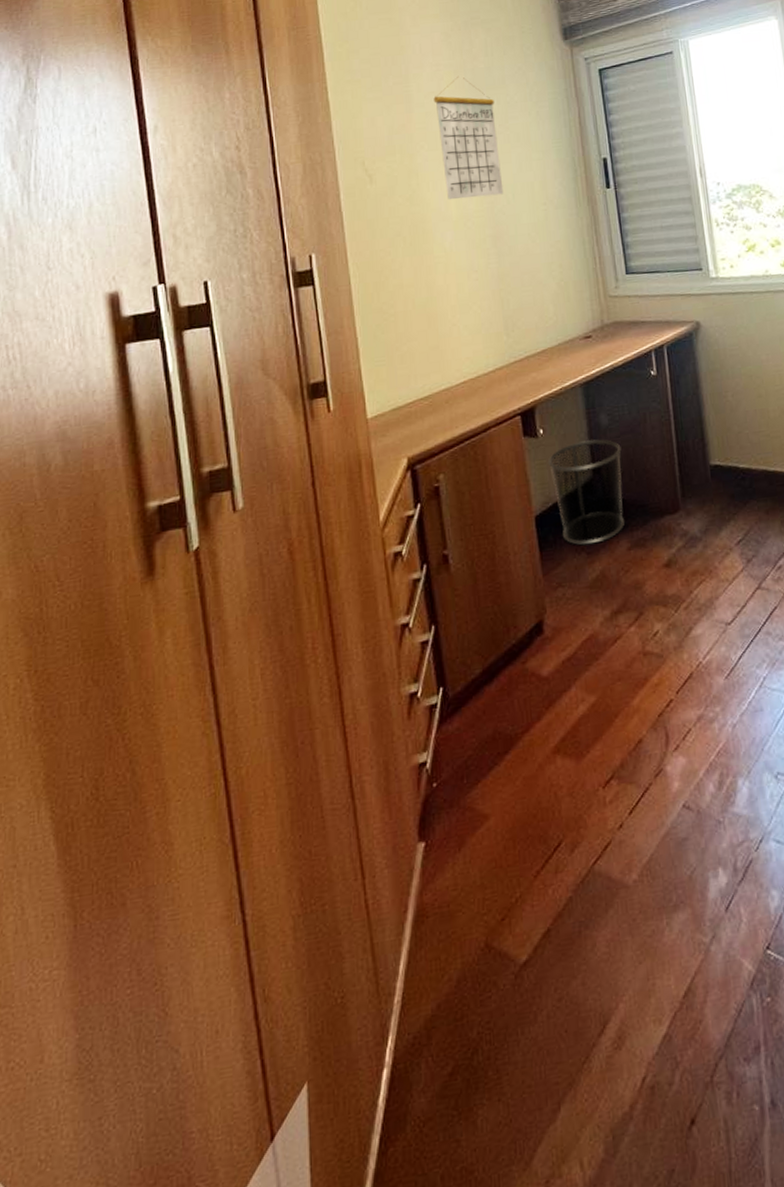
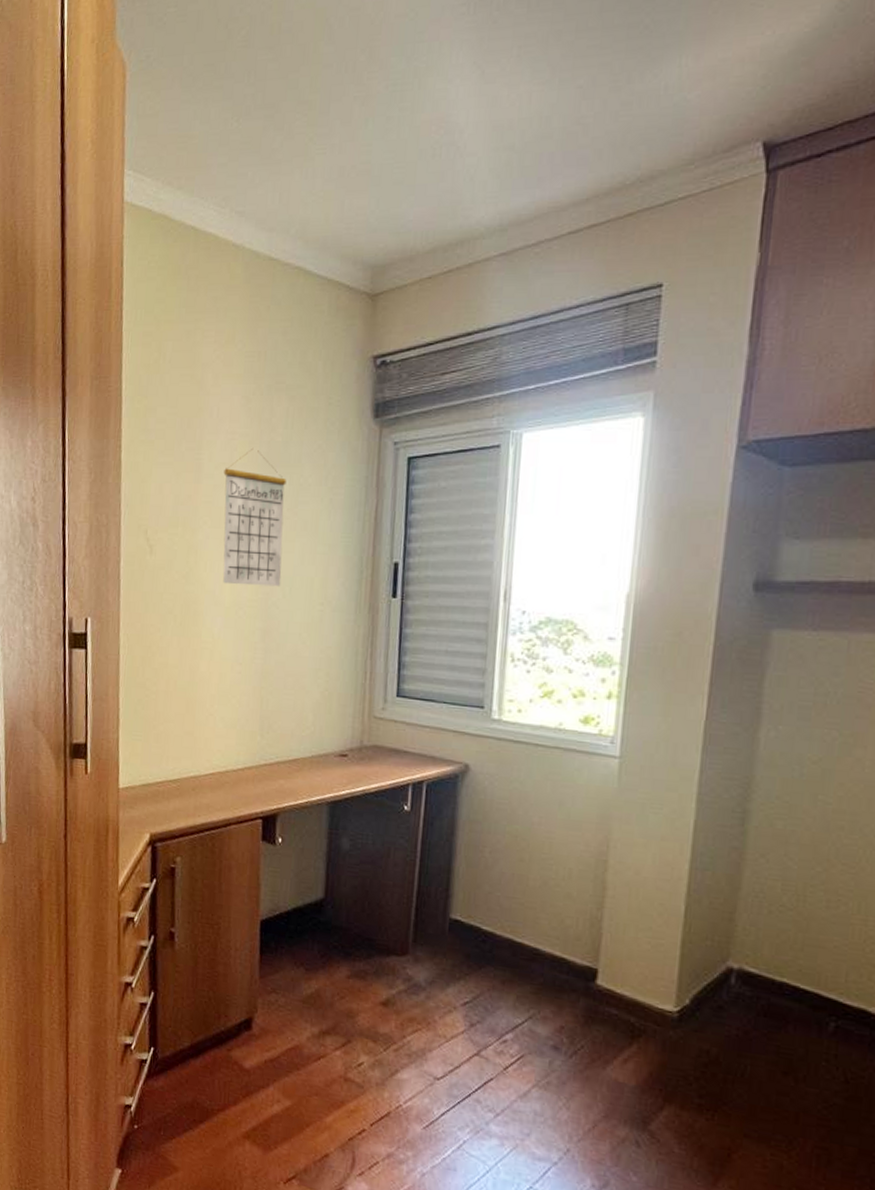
waste bin: present [547,439,624,546] -> none [281,859,359,963]

